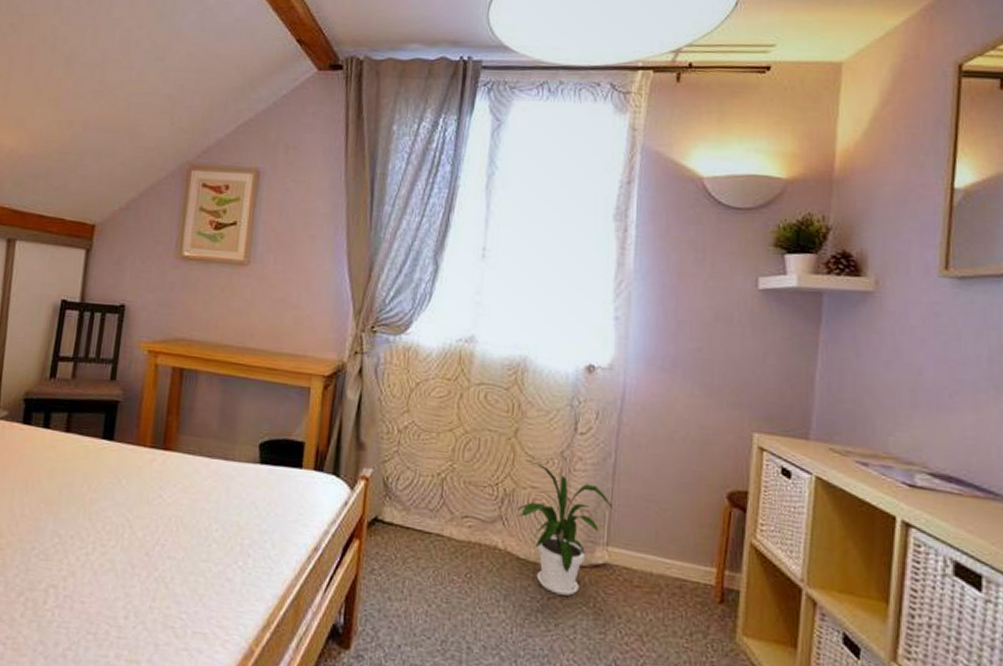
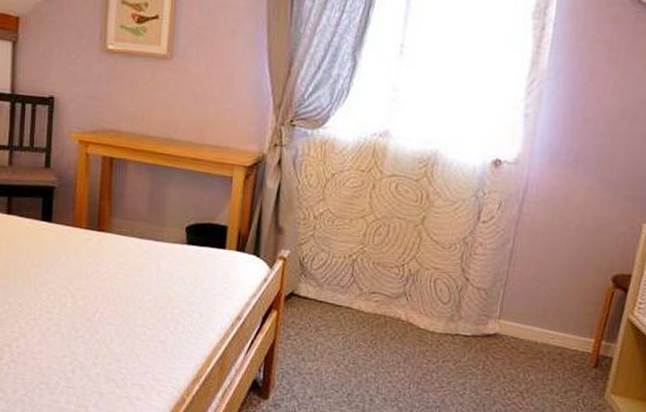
house plant: present [516,460,614,596] -> none [419,245,508,360]

